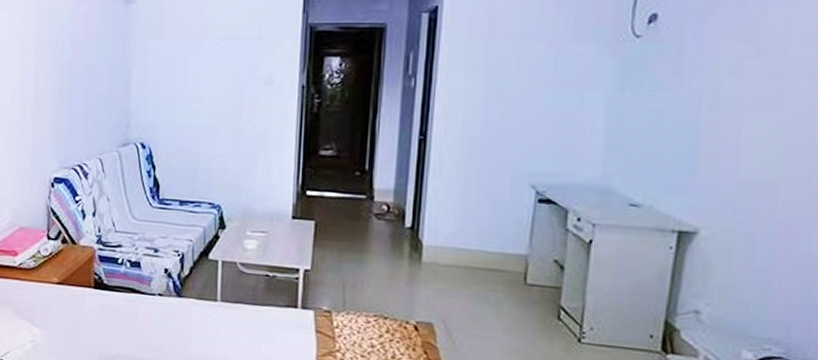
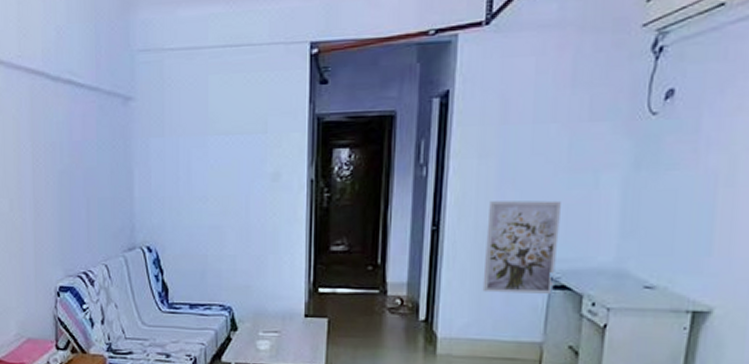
wall art: none [468,114,546,207] -> present [482,200,561,294]

